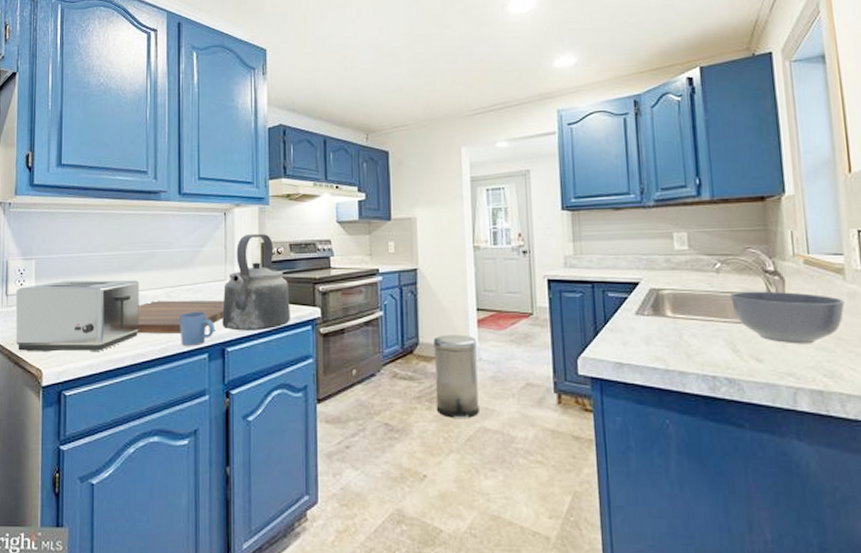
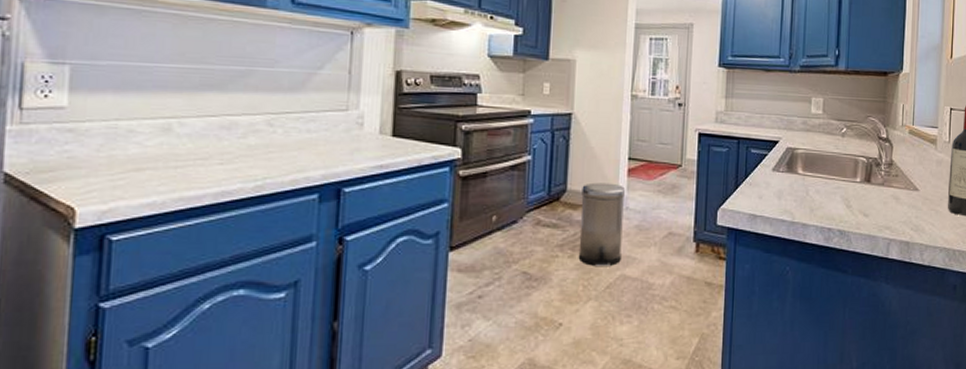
toaster: present [15,279,139,352] -> none [32,95,229,187]
cutting board: present [136,300,225,334] -> none [221,128,345,169]
mug: present [180,312,214,347] -> none [282,145,329,186]
kettle: present [222,234,291,331] -> none [339,60,426,170]
bowl: present [731,291,845,345] -> none [851,154,933,203]

